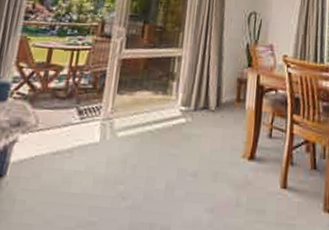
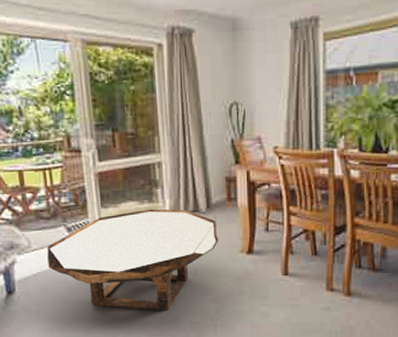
coffee table: none [48,100,224,217] -> present [47,208,220,311]

